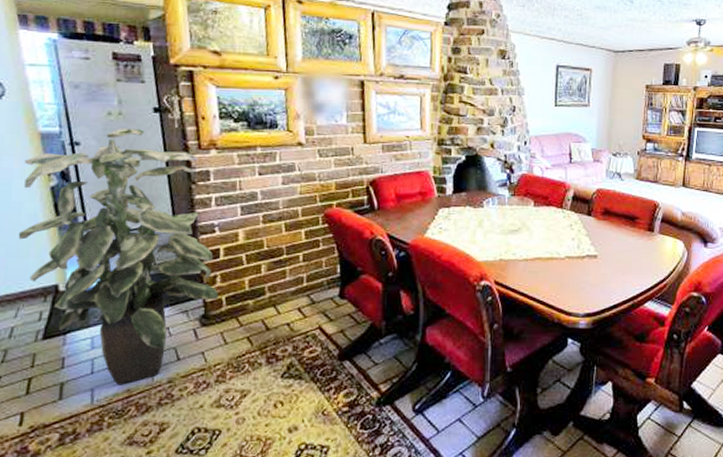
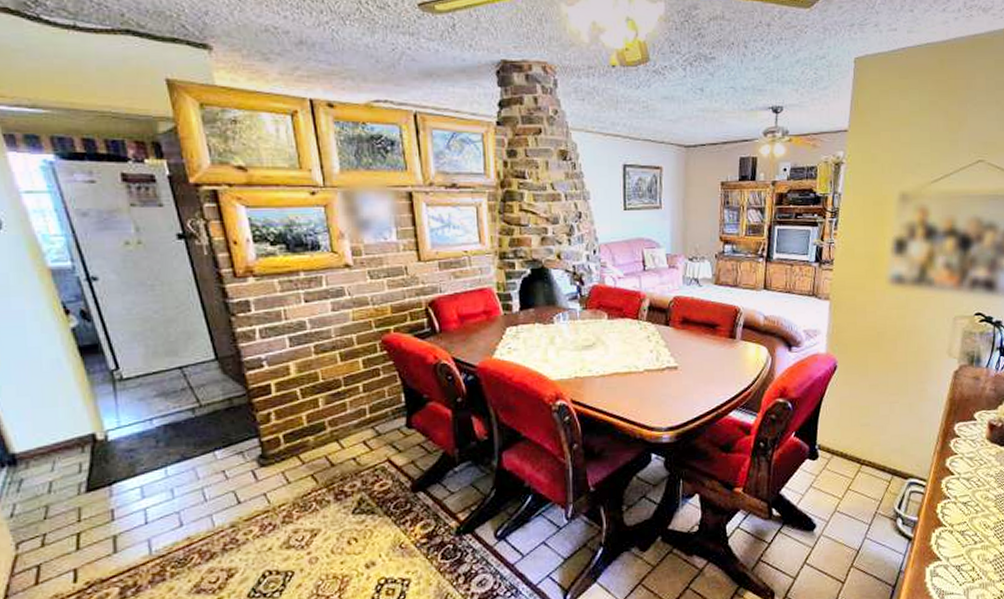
indoor plant: present [18,129,219,385] -> none [35,259,275,534]

